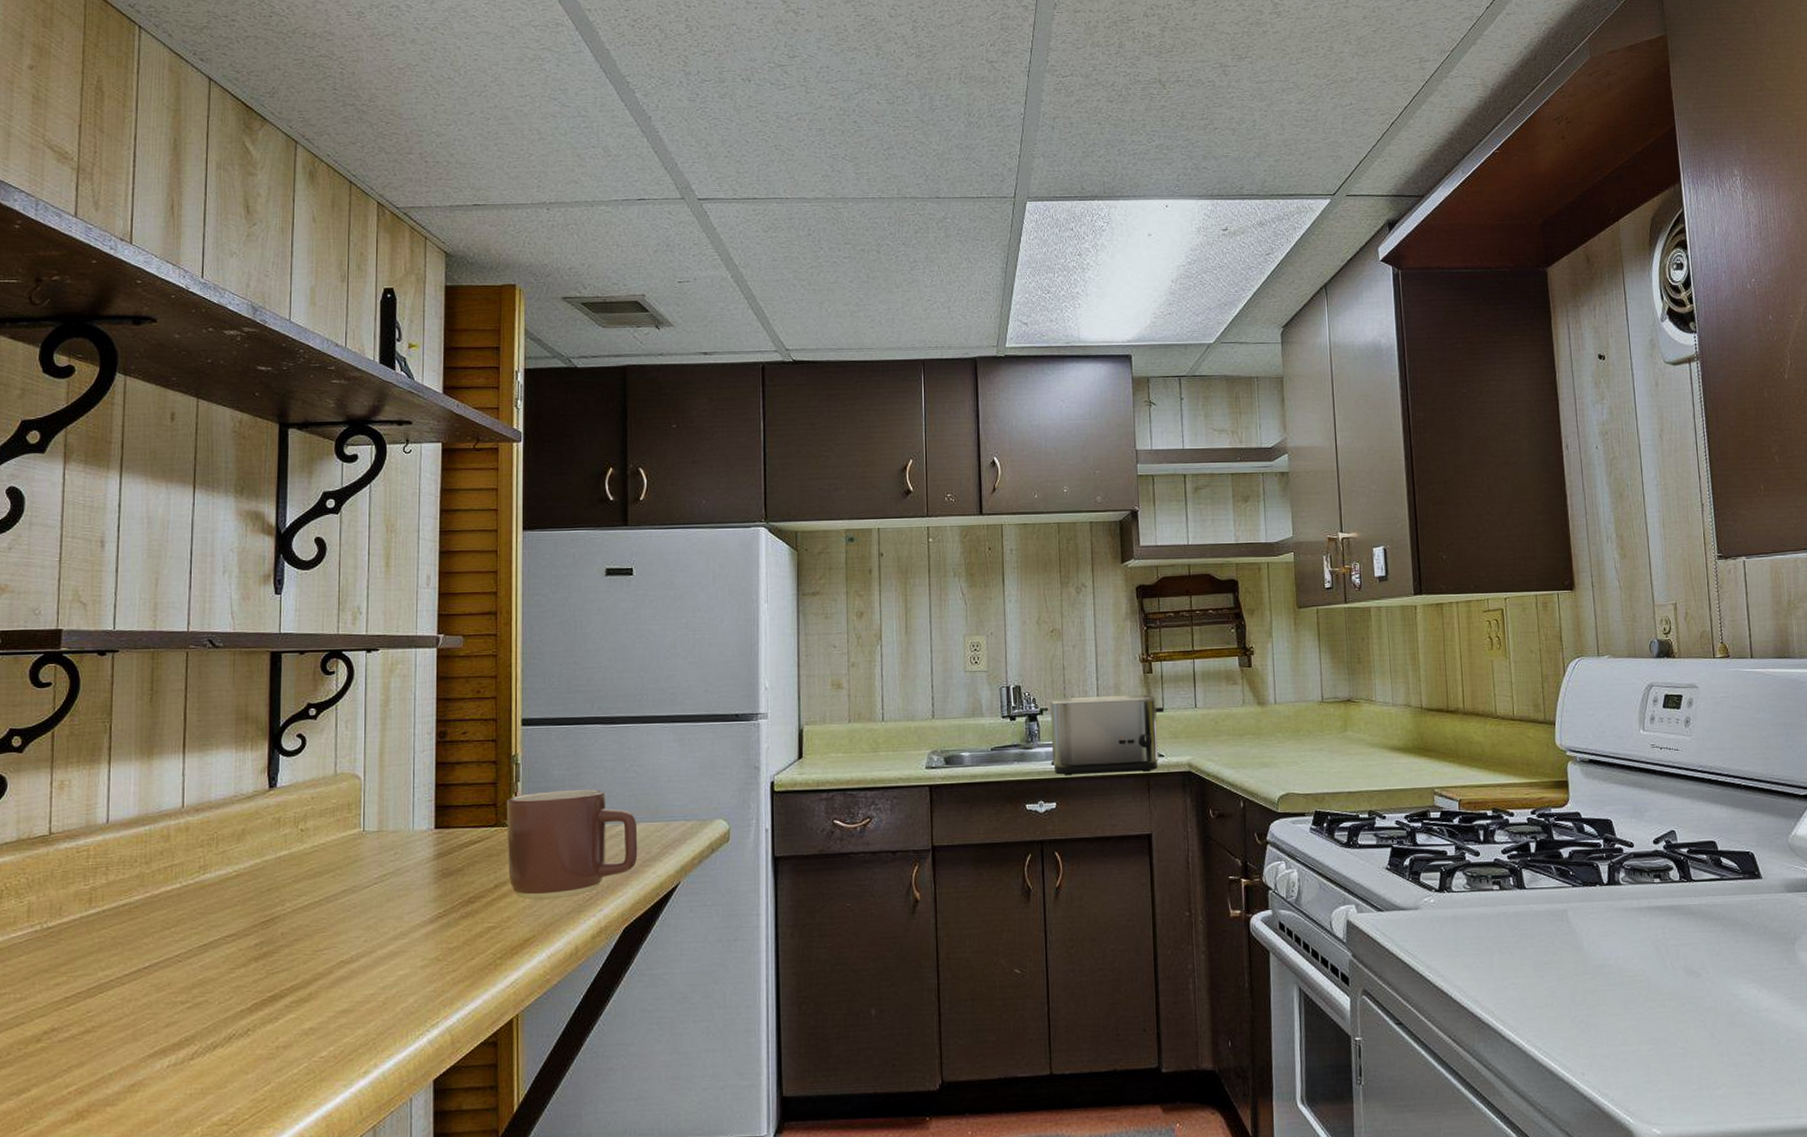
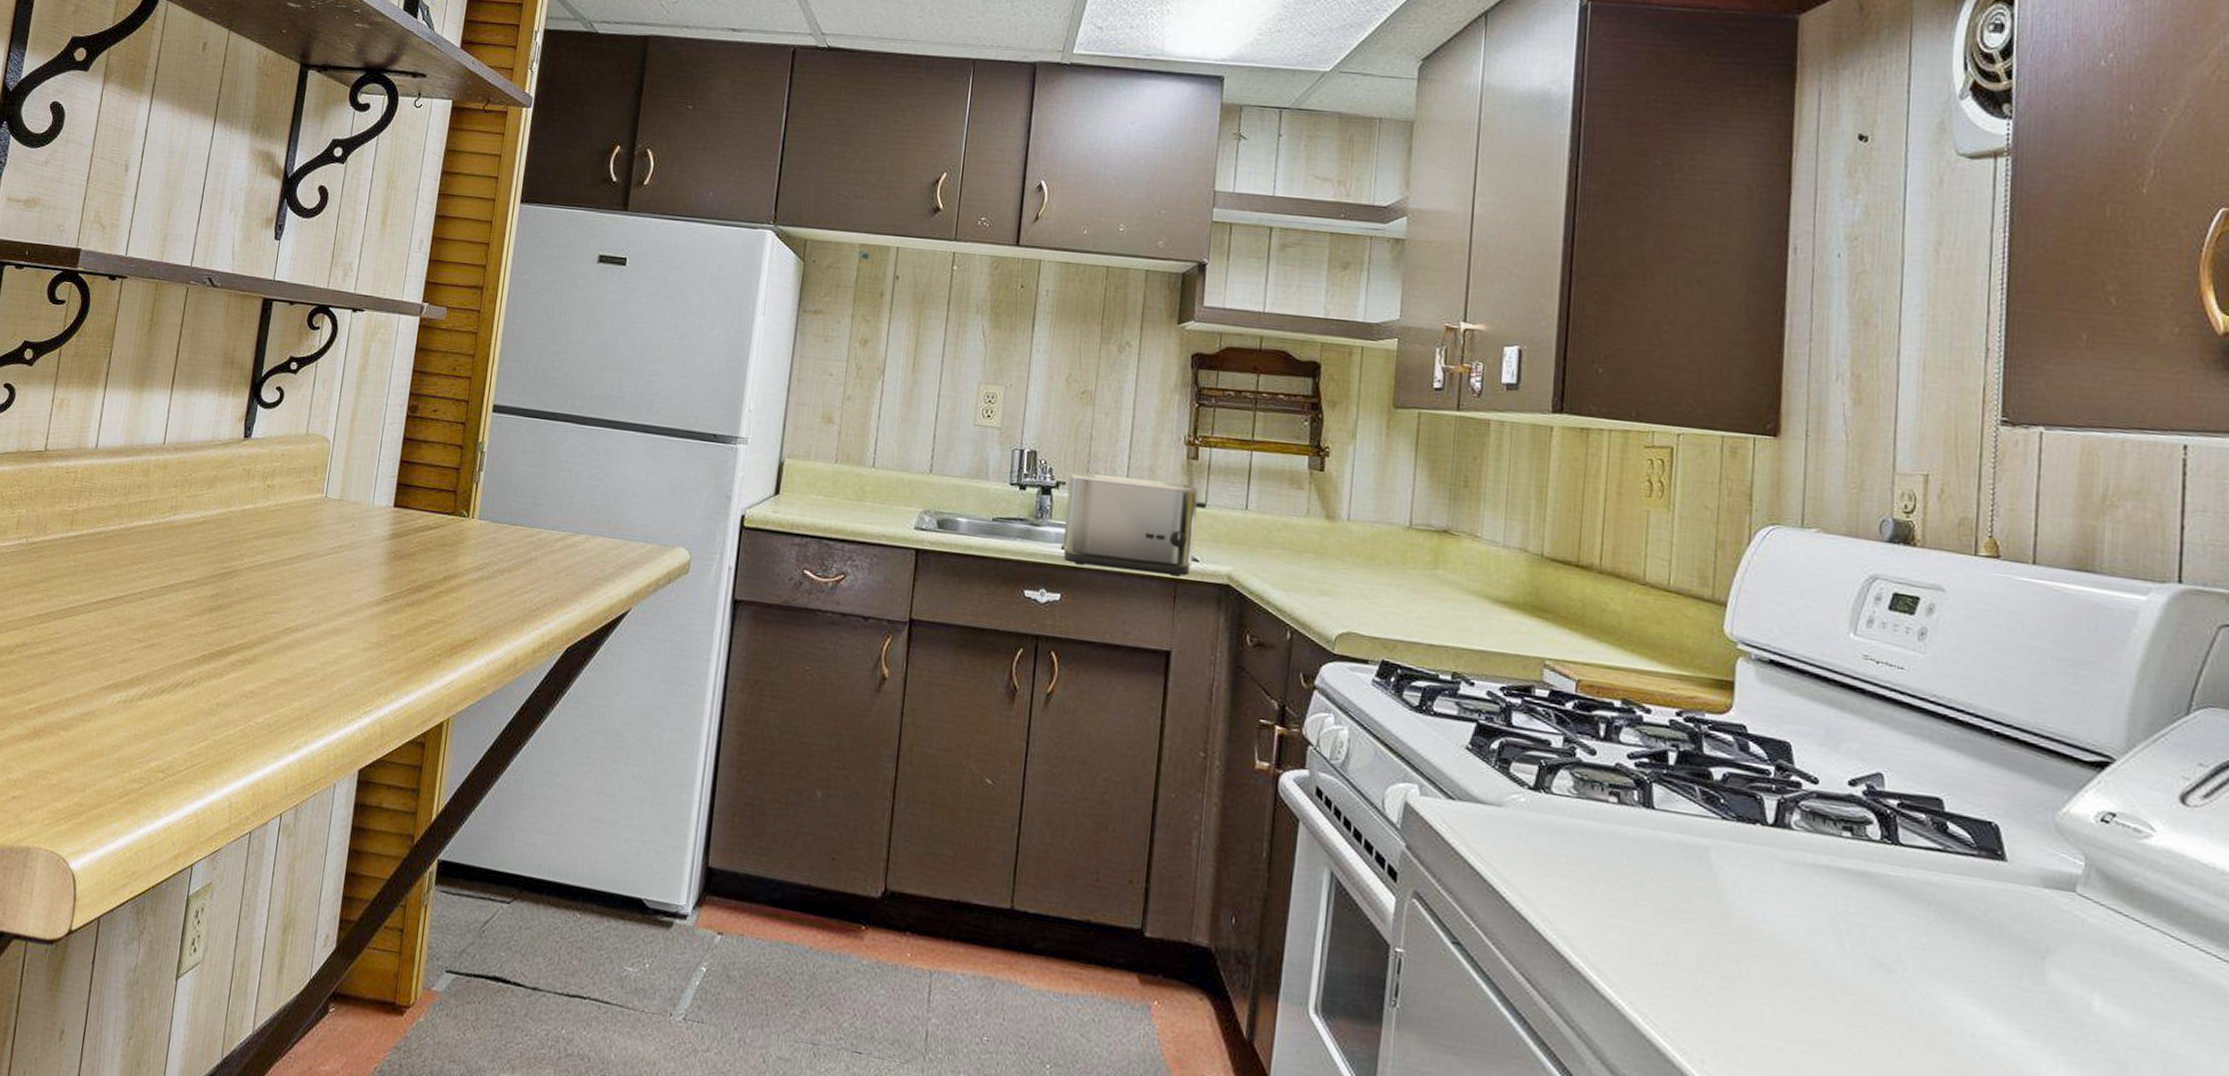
mug: present [506,789,638,900] -> none [458,485,595,604]

